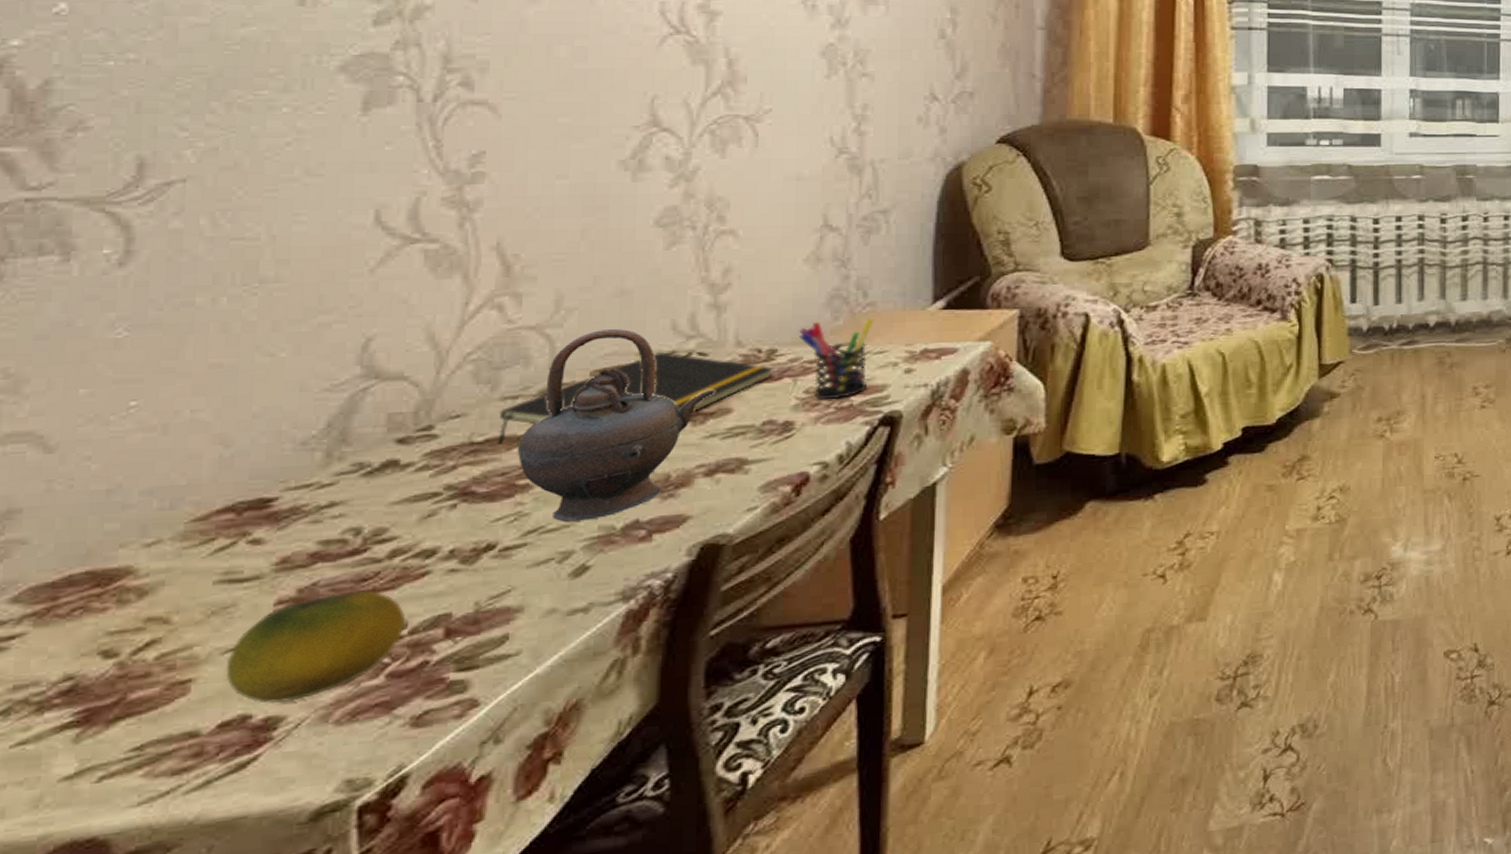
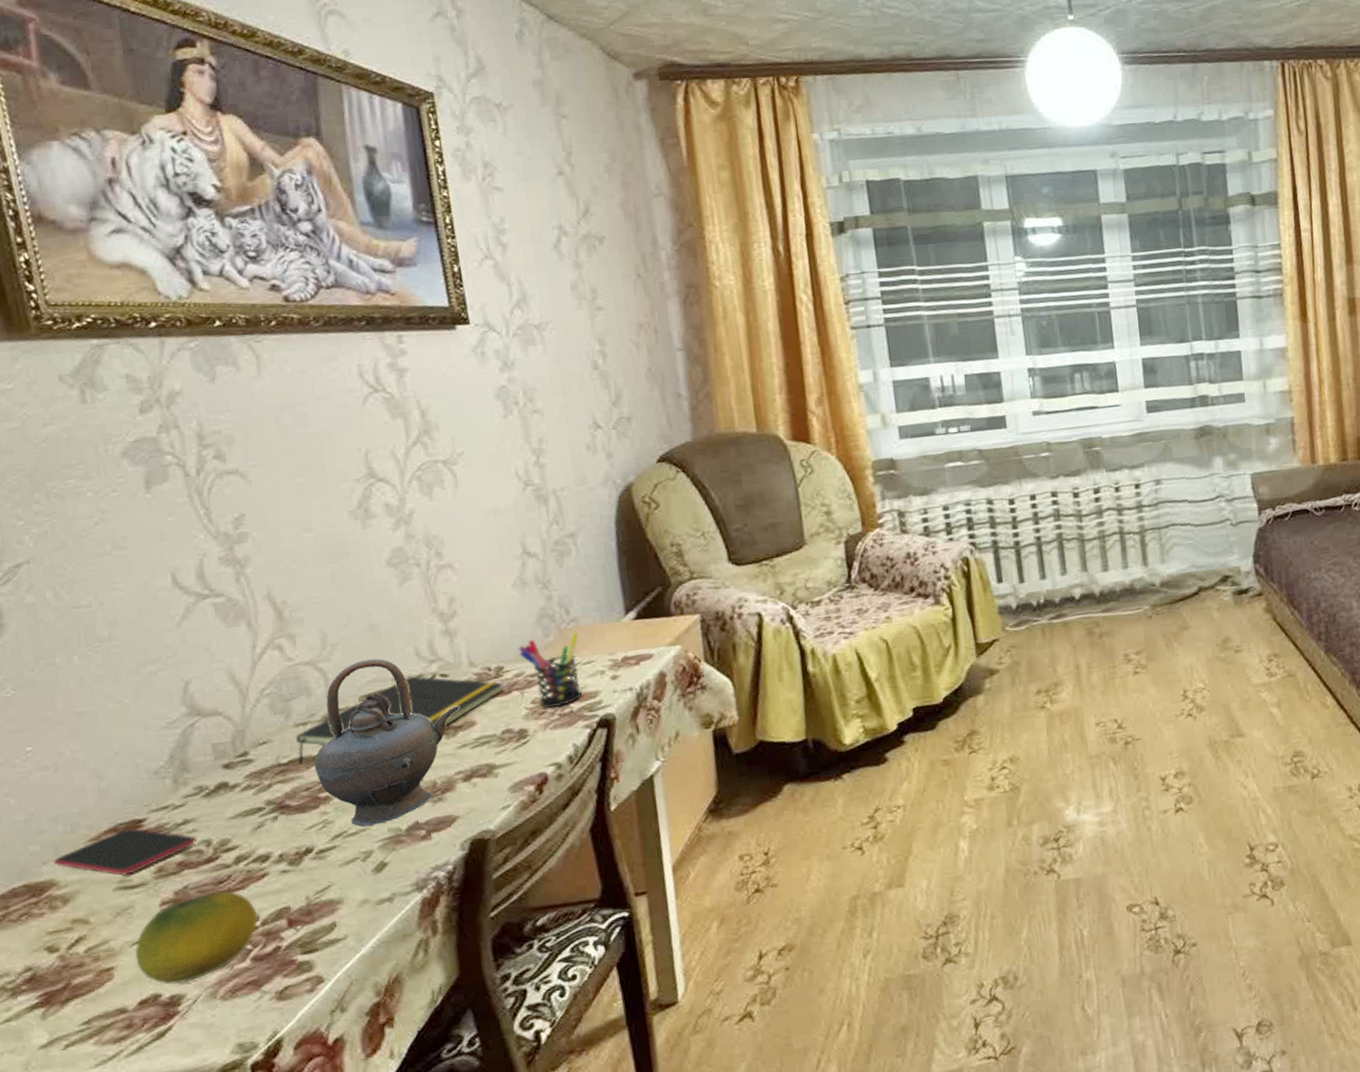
smartphone: none [135,507,342,566] -> present [53,827,196,876]

